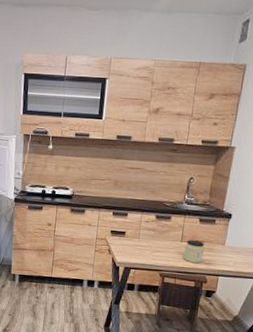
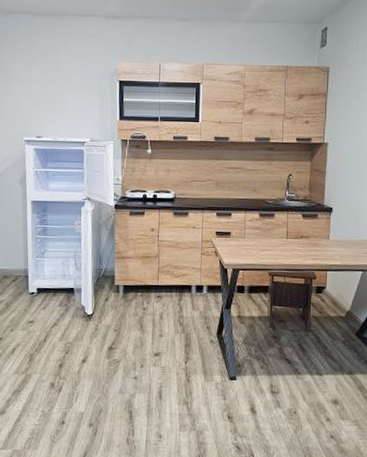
jar: present [183,239,205,264] -> none [291,236,310,260]

